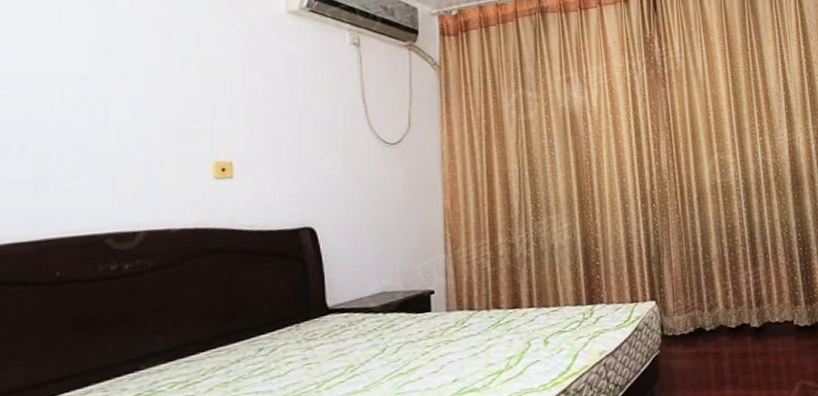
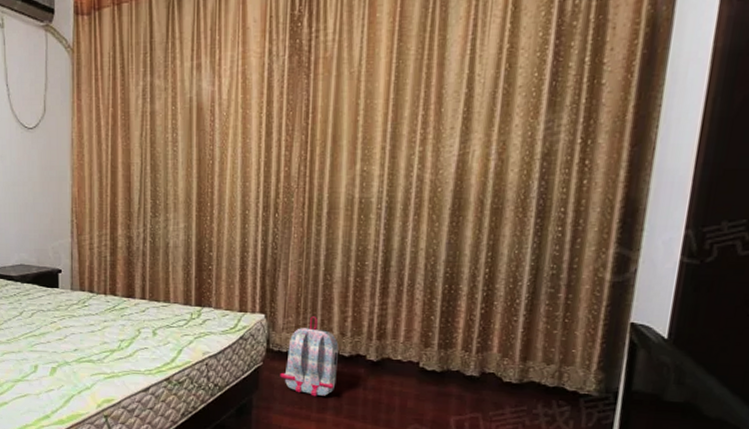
backpack: none [677,295,729,375] -> present [280,316,339,397]

